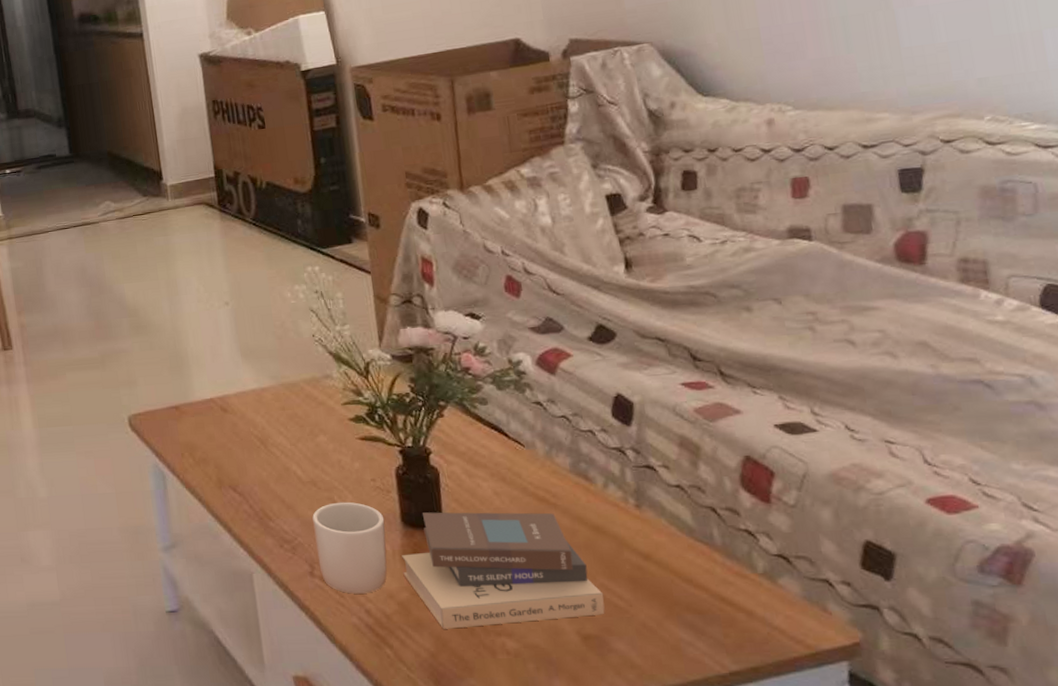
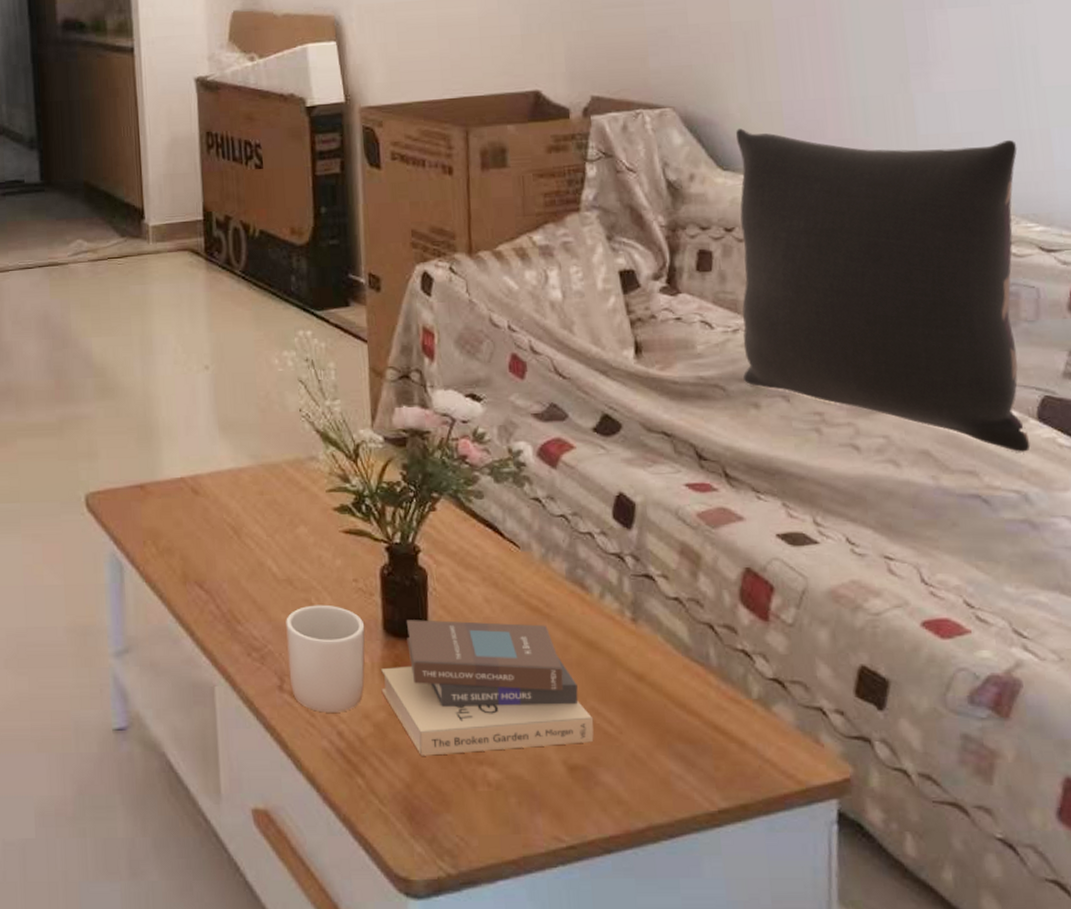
pillow: none [714,44,1034,339] -> present [735,128,1031,452]

